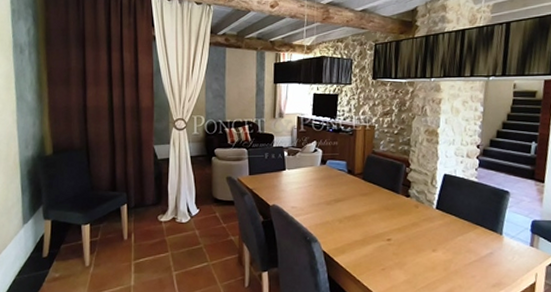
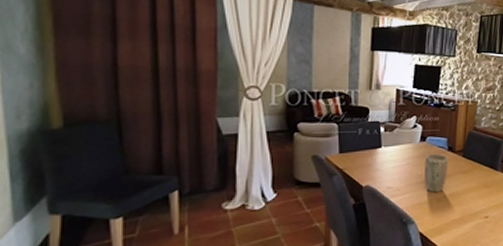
plant pot: none [325,176,348,213] -> present [425,153,448,193]

